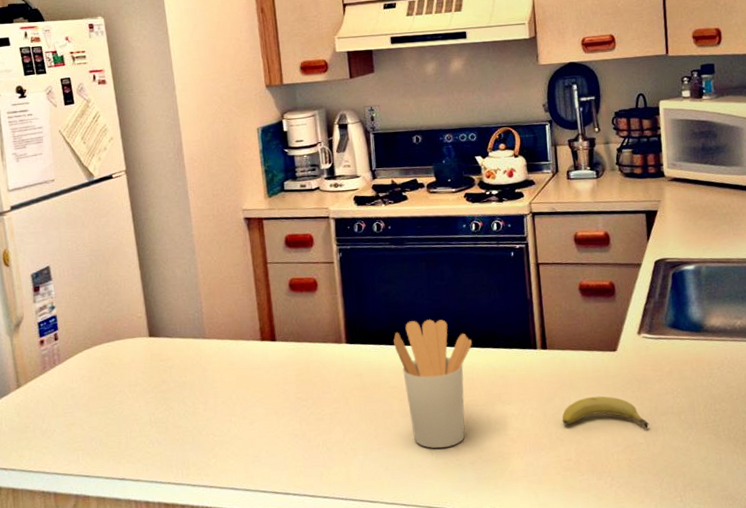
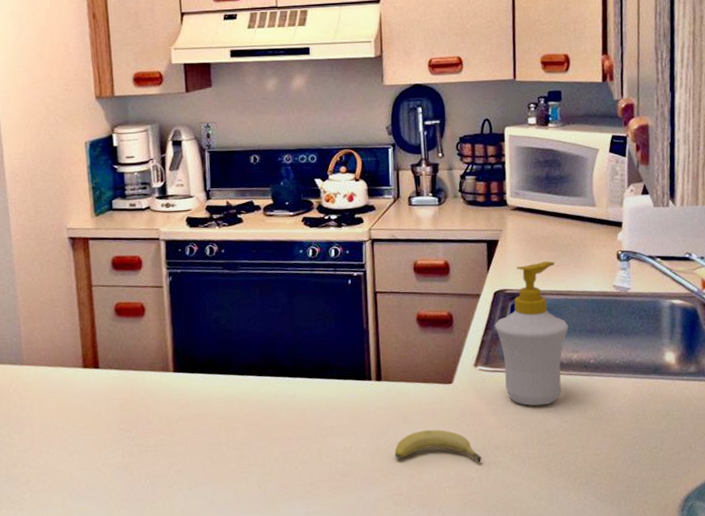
utensil holder: present [393,319,472,449] -> none [223,348,305,482]
soap bottle: none [656,229,731,372] -> present [494,261,569,406]

